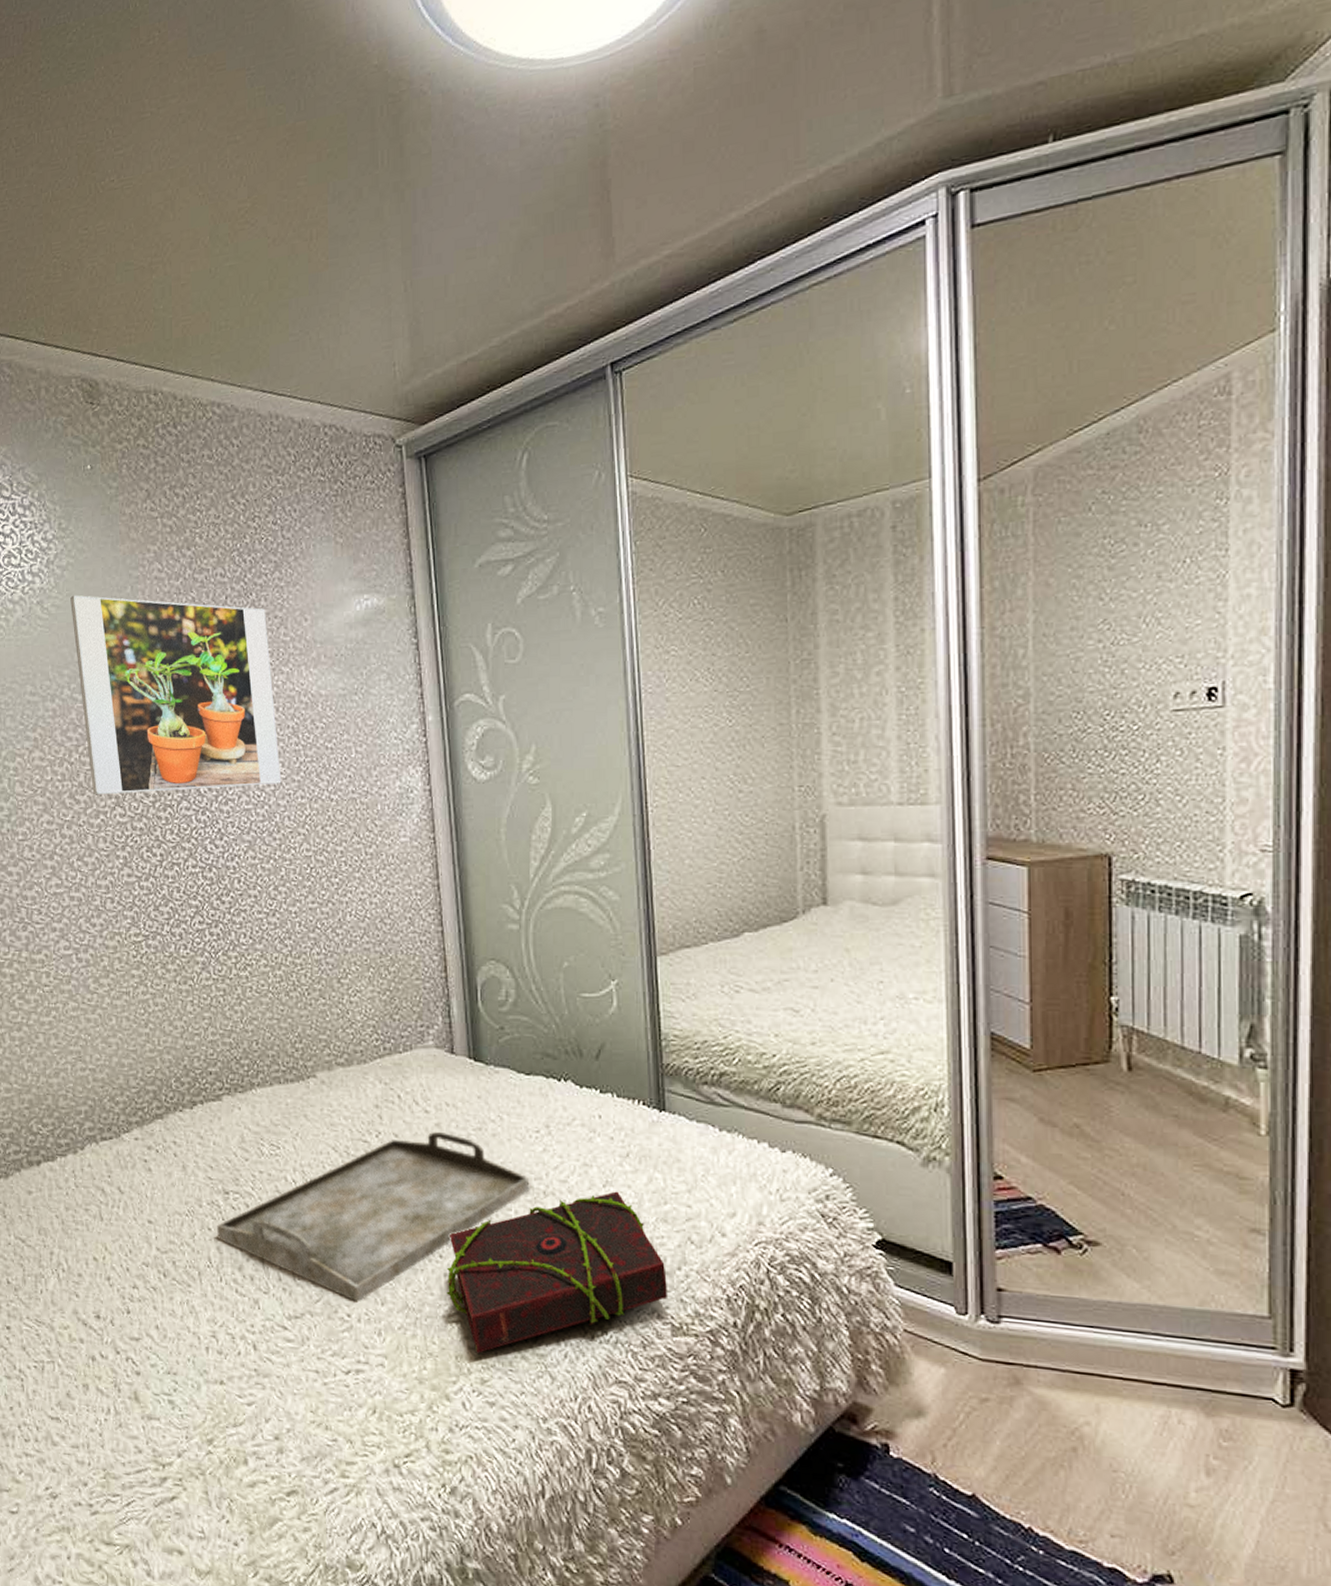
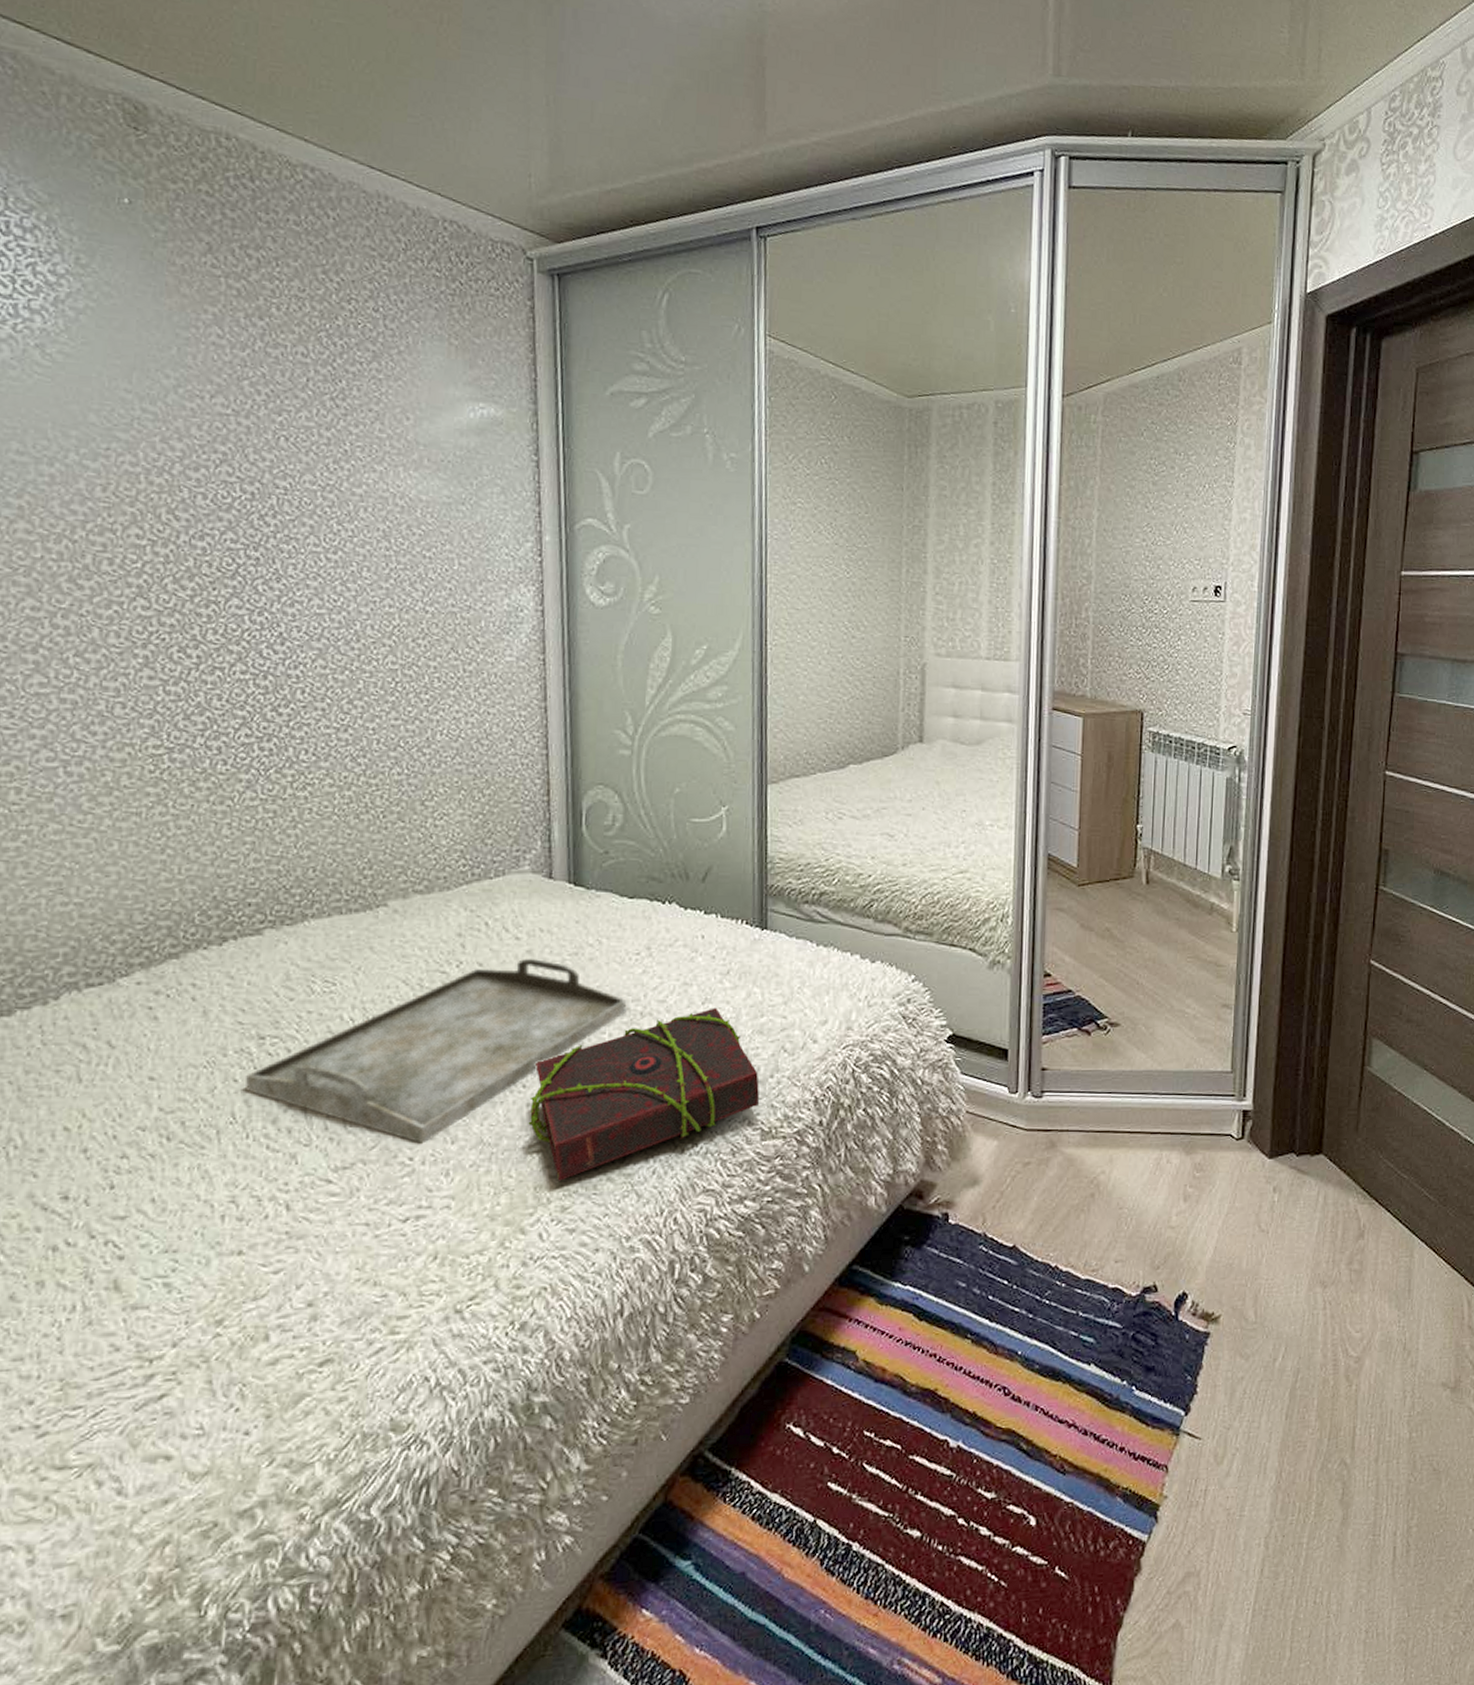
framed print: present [70,594,282,795] -> none [86,344,366,590]

